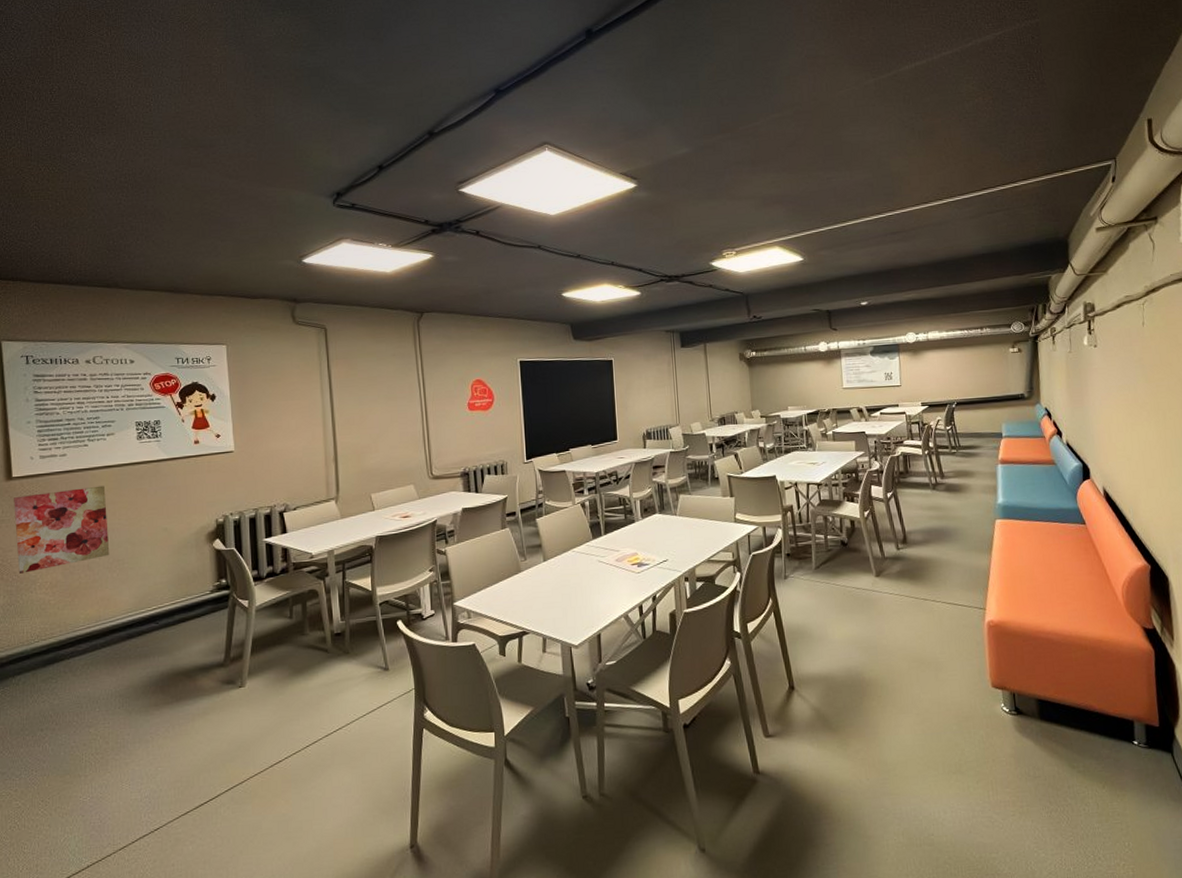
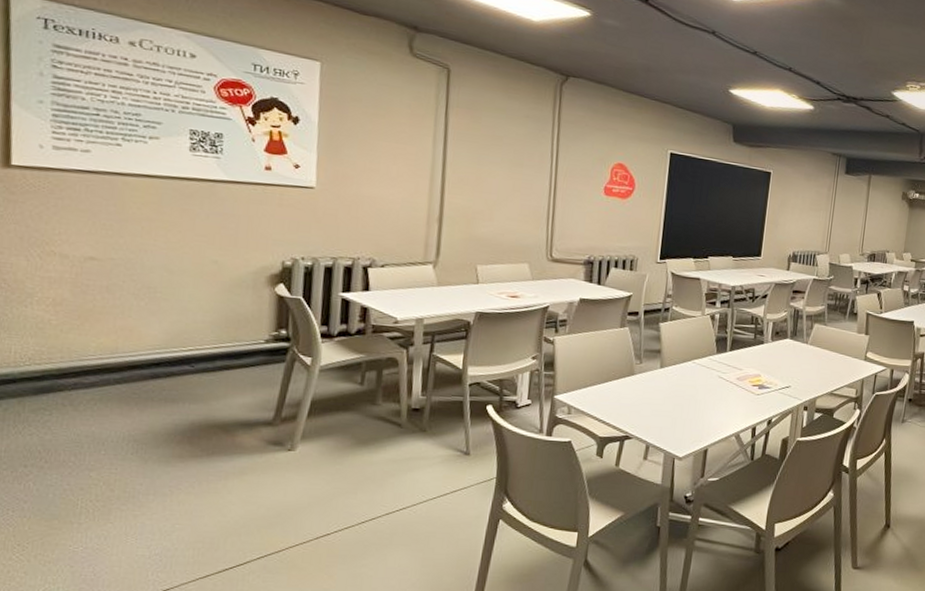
wall art: present [14,485,110,574] -> none [9,189,141,283]

